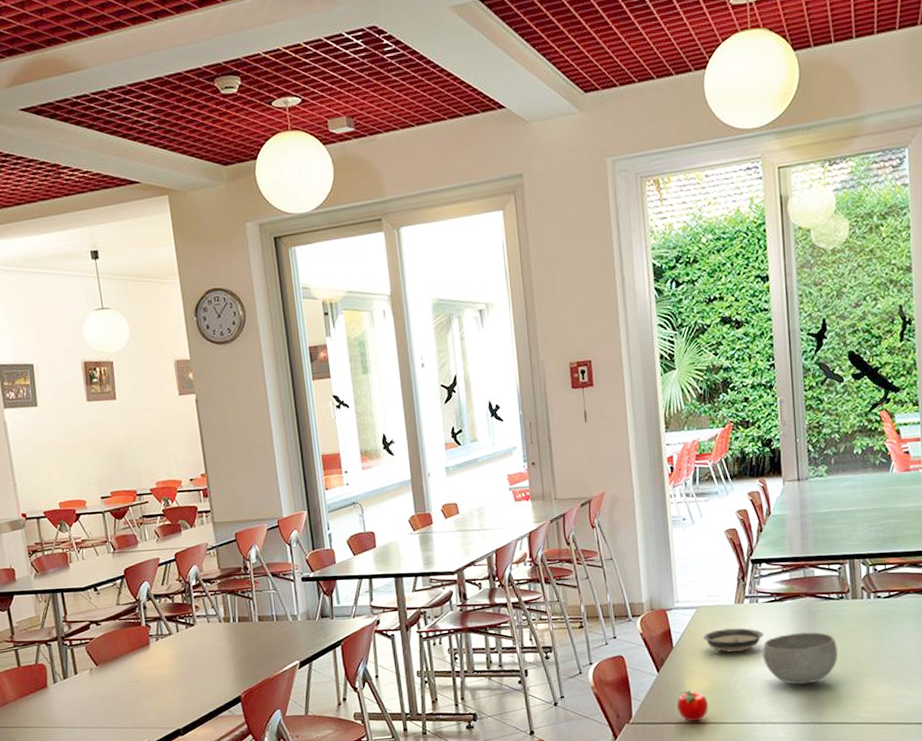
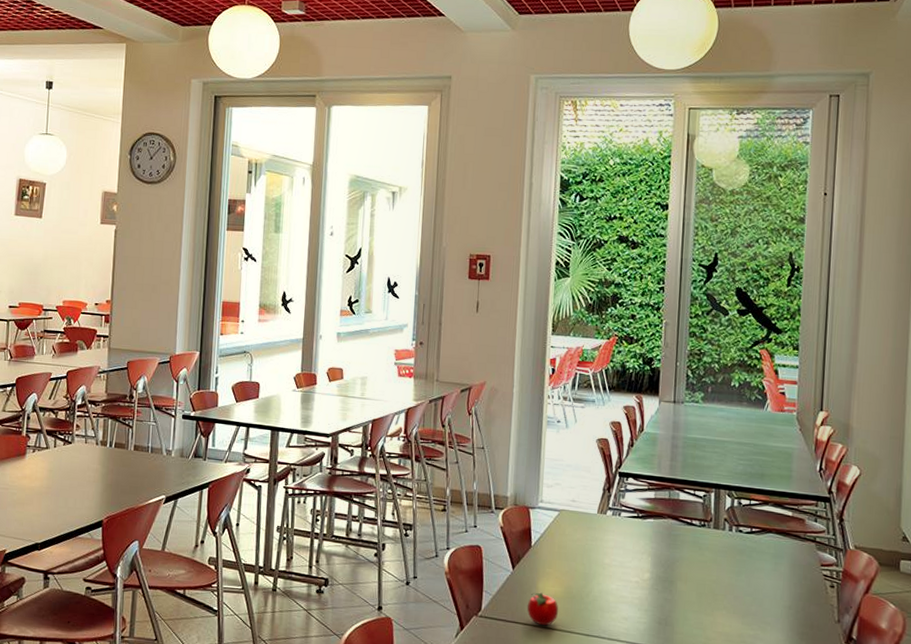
saucer: present [702,628,764,653] -> none [561,536,623,563]
bowl: present [763,632,838,685] -> none [619,552,695,607]

